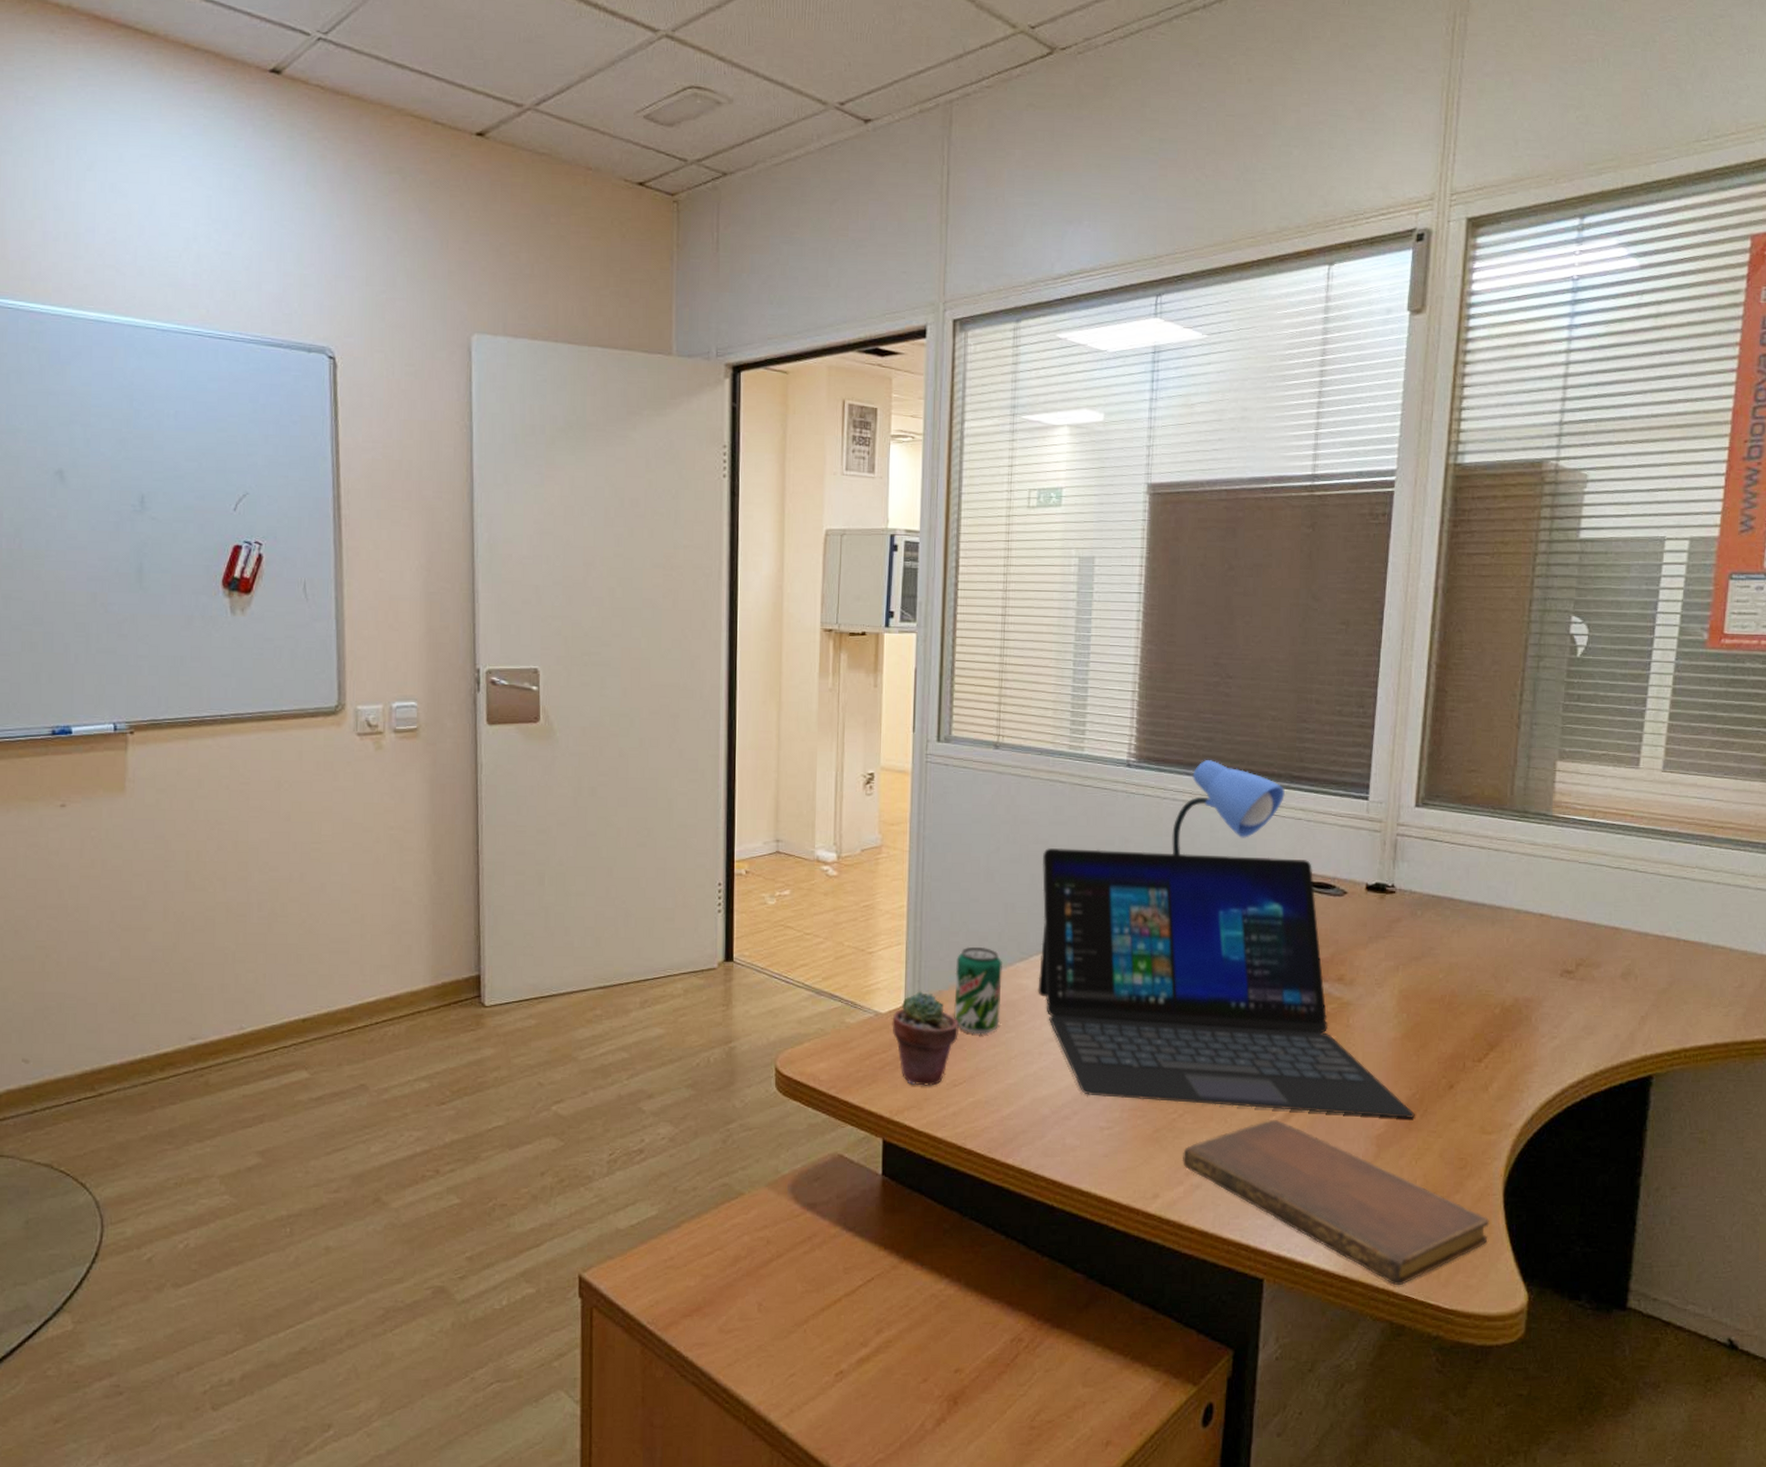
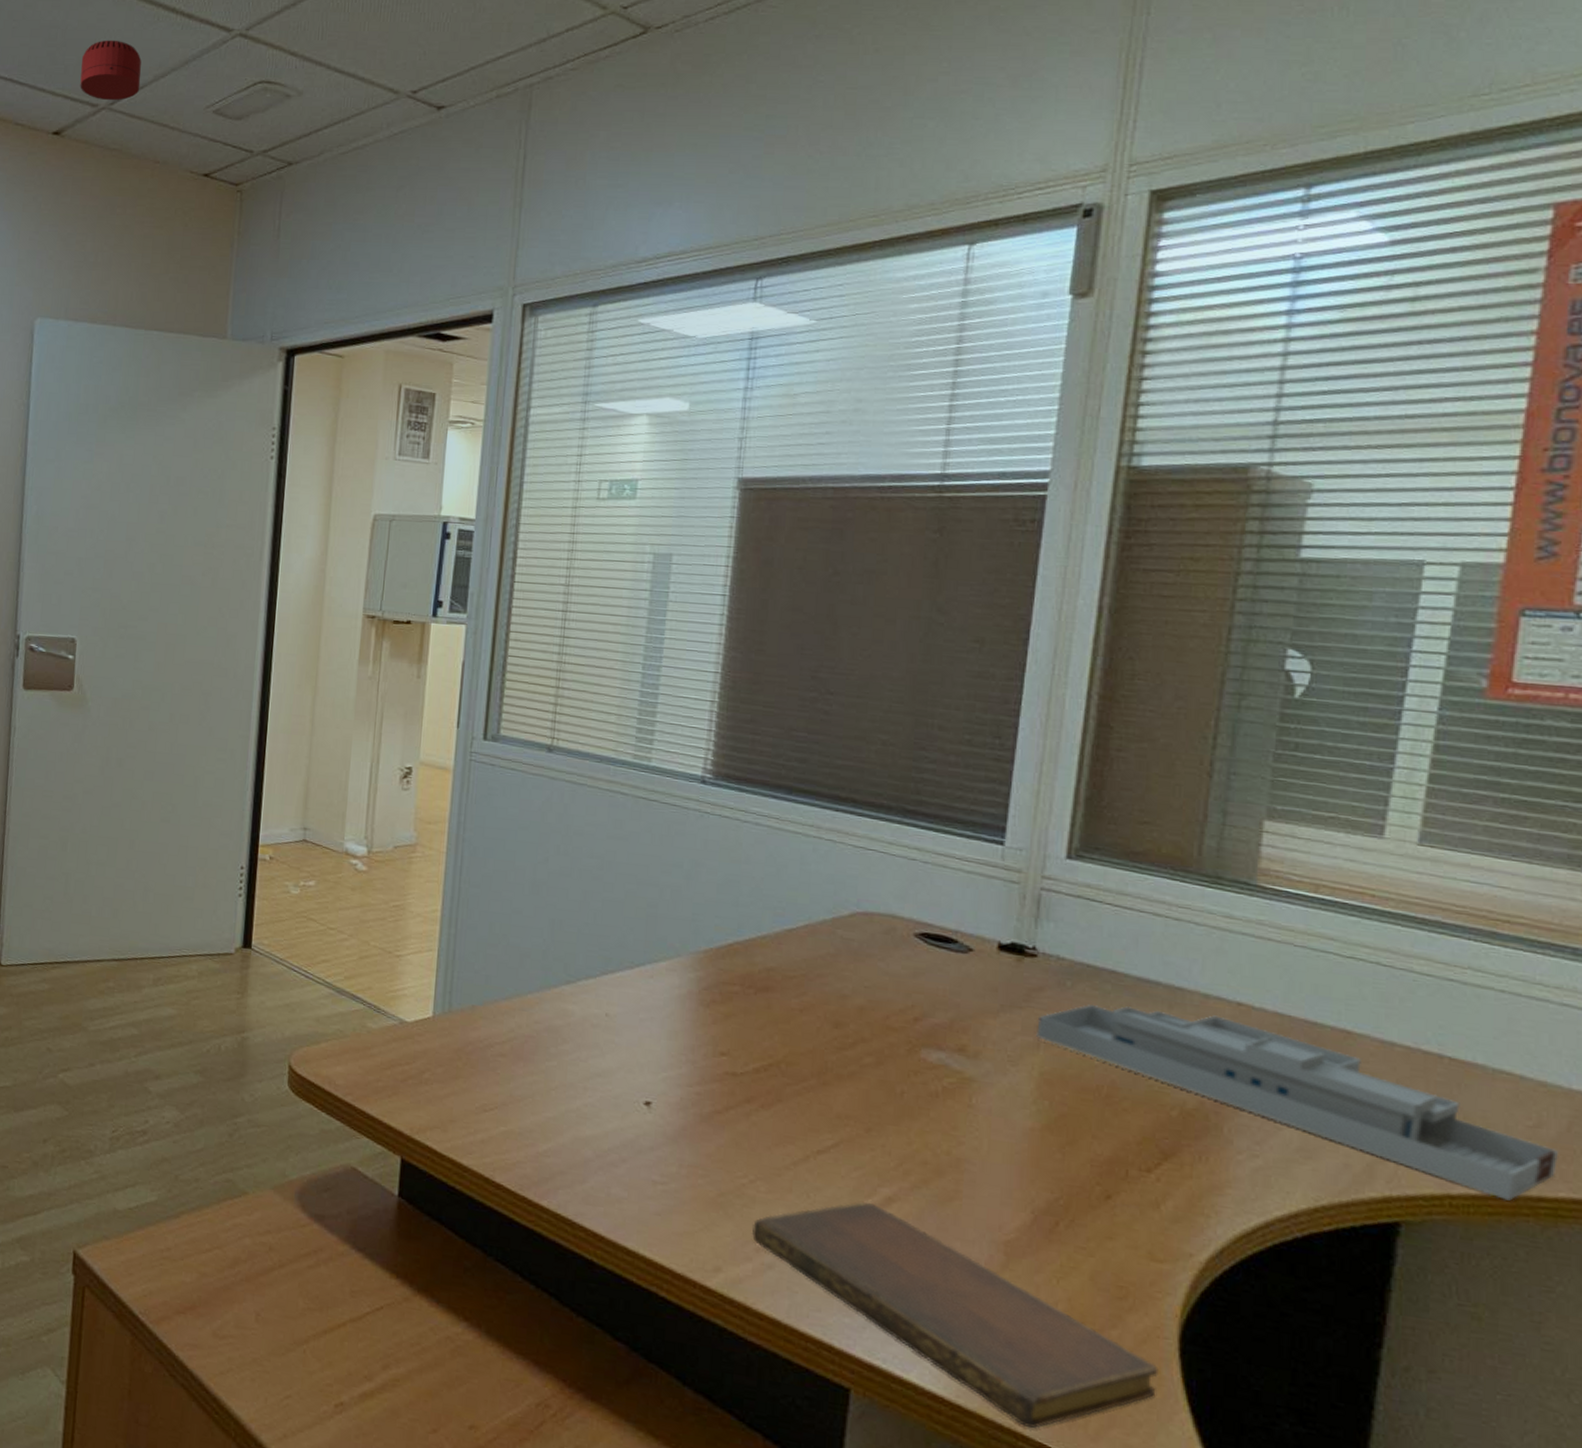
smoke detector: none [501,34,567,102] -> present [80,40,142,101]
potted succulent: present [892,991,960,1086] -> none [417,1003,494,1108]
beverage can: present [954,946,1003,1035] -> none [487,961,547,1060]
laptop: present [1038,848,1415,1119] -> none [585,864,1057,1229]
desk lamp: present [1172,760,1286,855] -> none [752,783,897,887]
desk organizer: none [1396,927,1754,1047] -> present [1036,1005,1558,1201]

